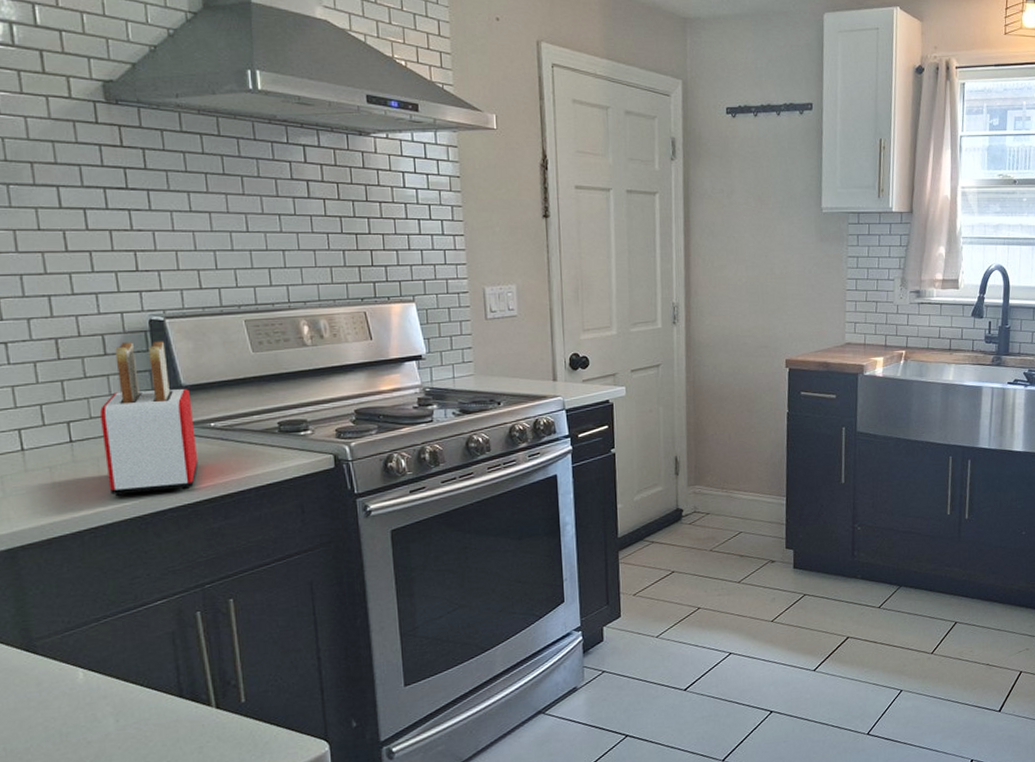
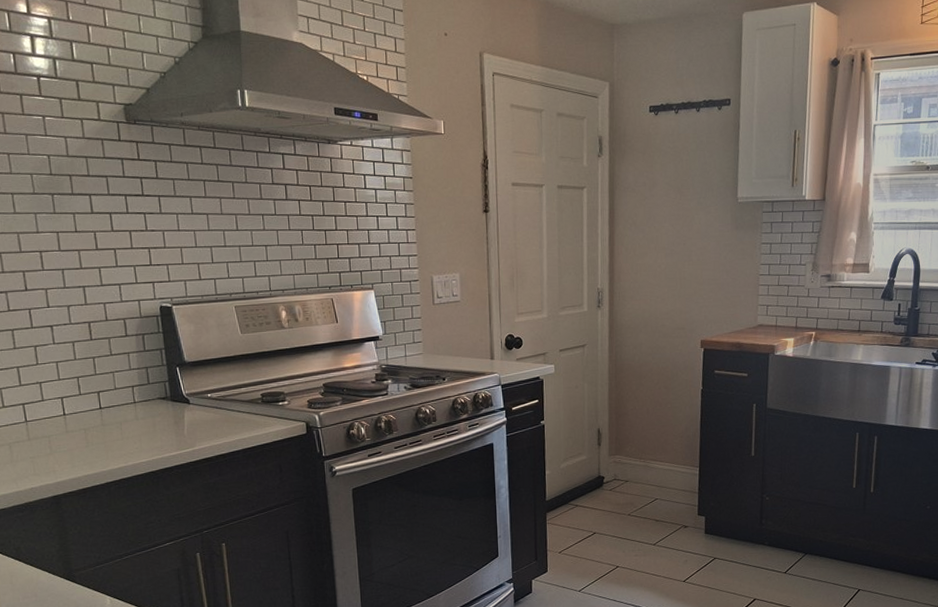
toaster: present [100,341,199,497] -> none [123,324,198,455]

